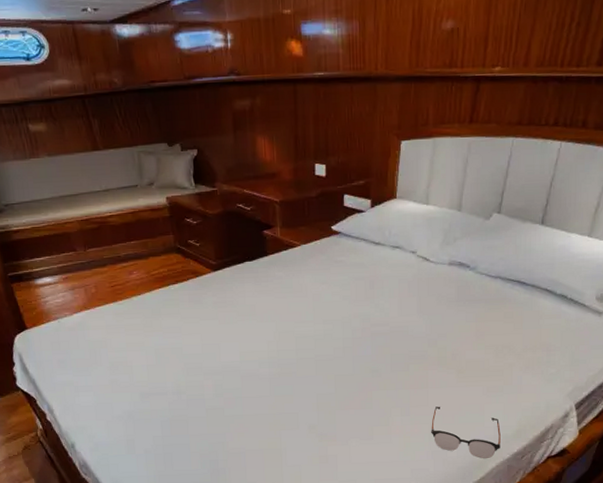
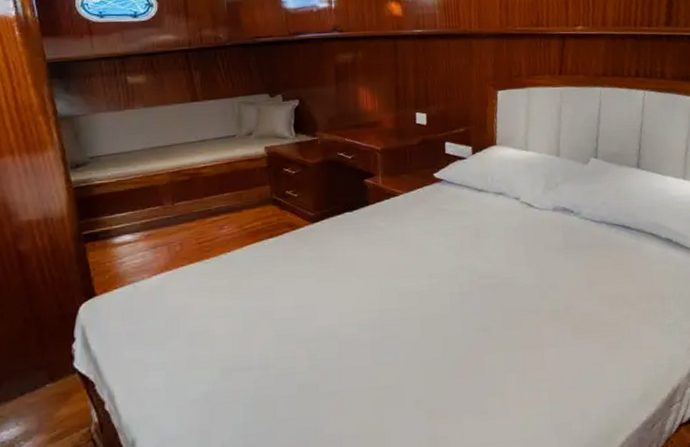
eyeglasses: present [431,406,501,459] -> none [550,369,628,432]

